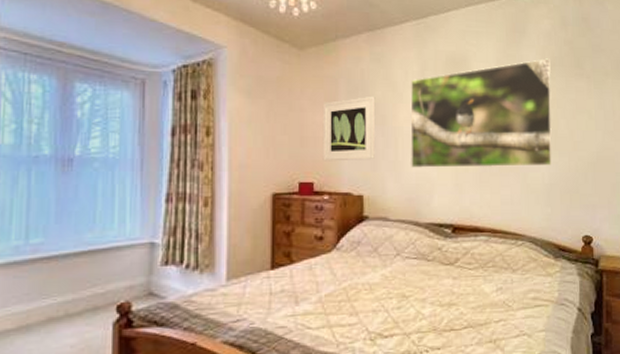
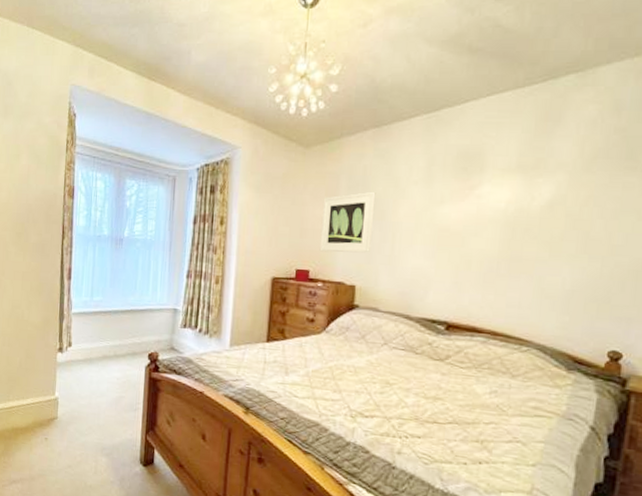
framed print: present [410,58,553,168] -> none [407,150,592,271]

